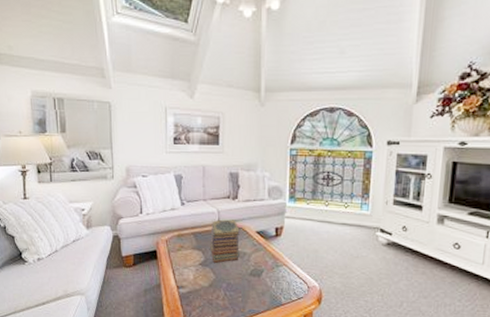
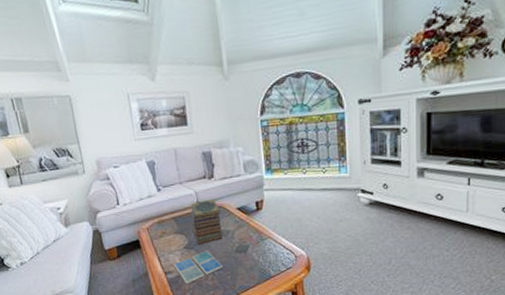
drink coaster: none [188,270,235,301] -> present [174,251,223,285]

